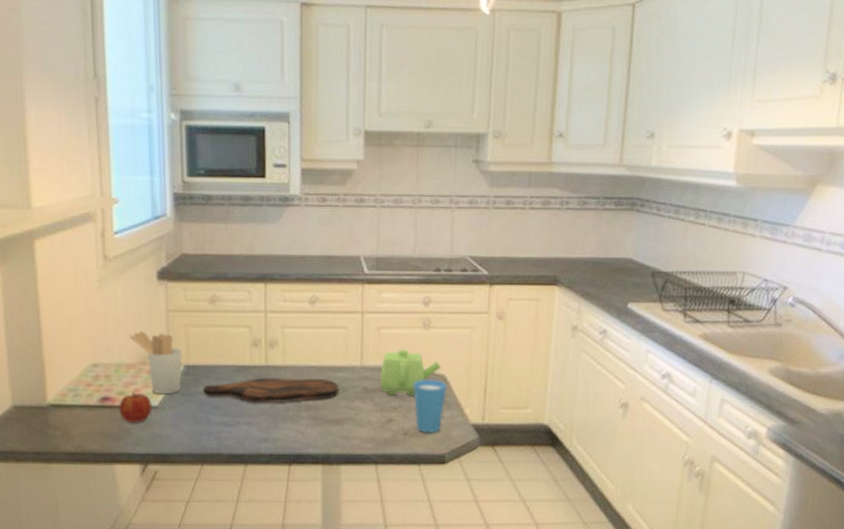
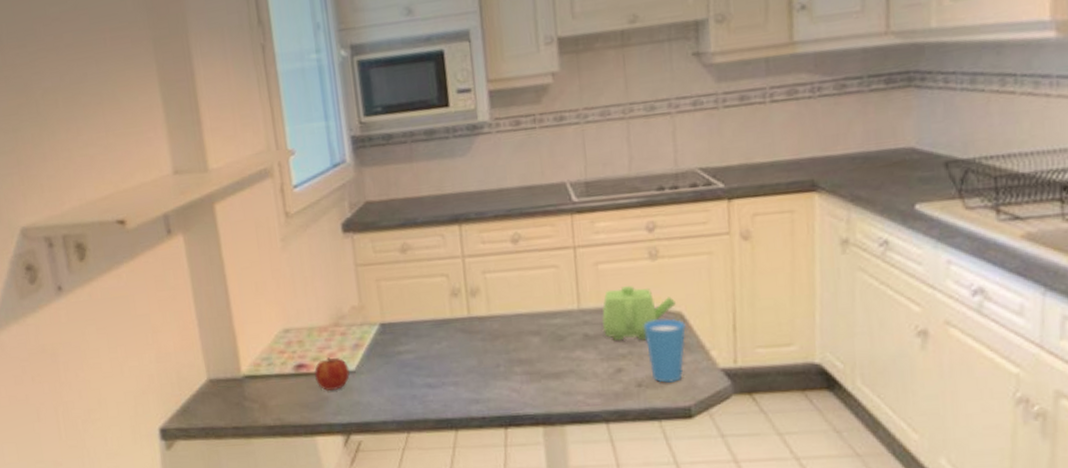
utensil holder: present [129,331,182,395] -> none [319,289,378,358]
cutting board: present [203,377,339,404] -> none [401,327,555,361]

